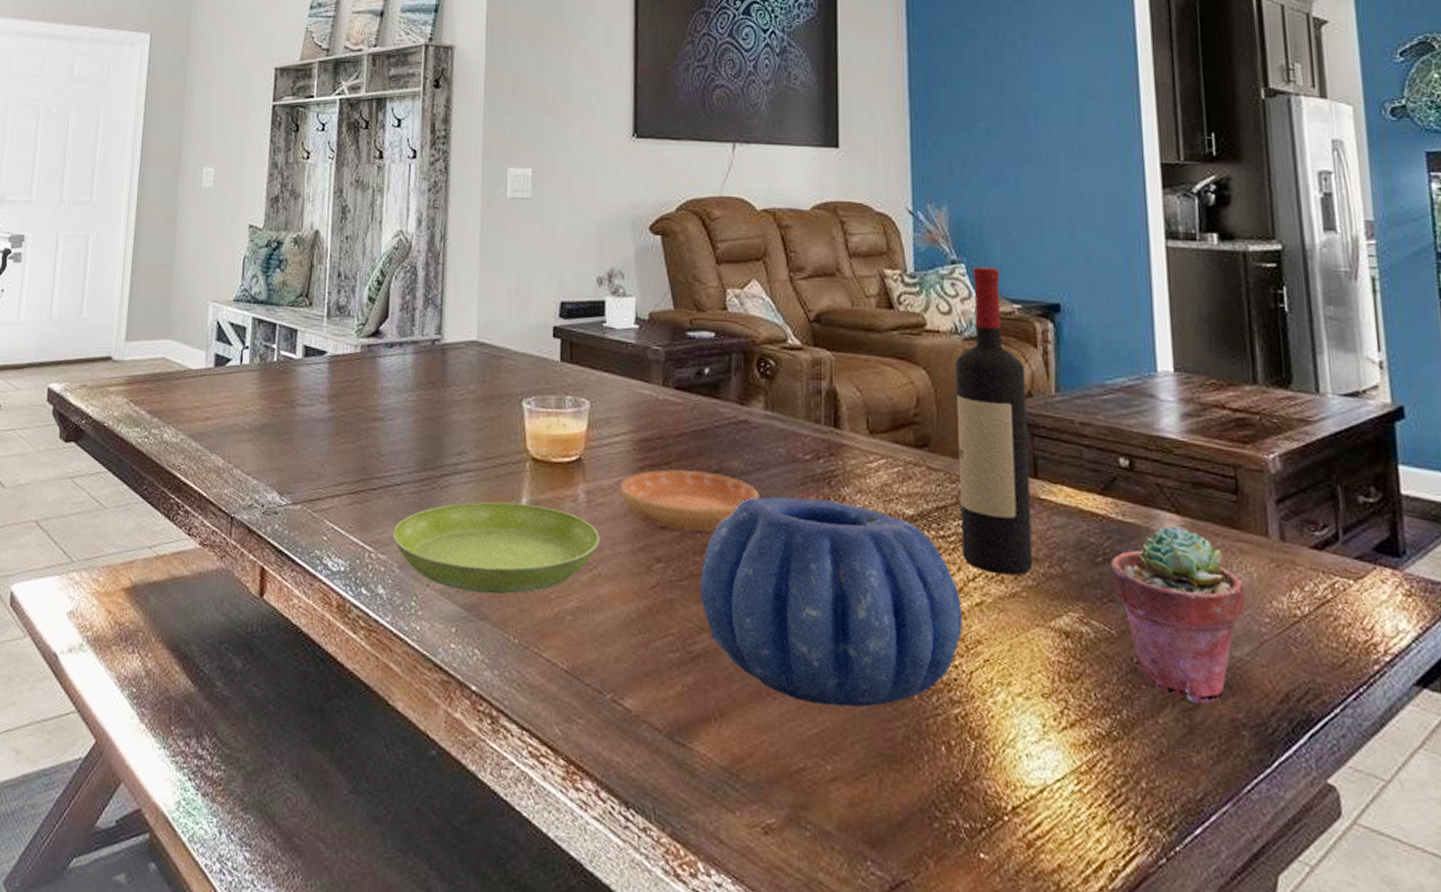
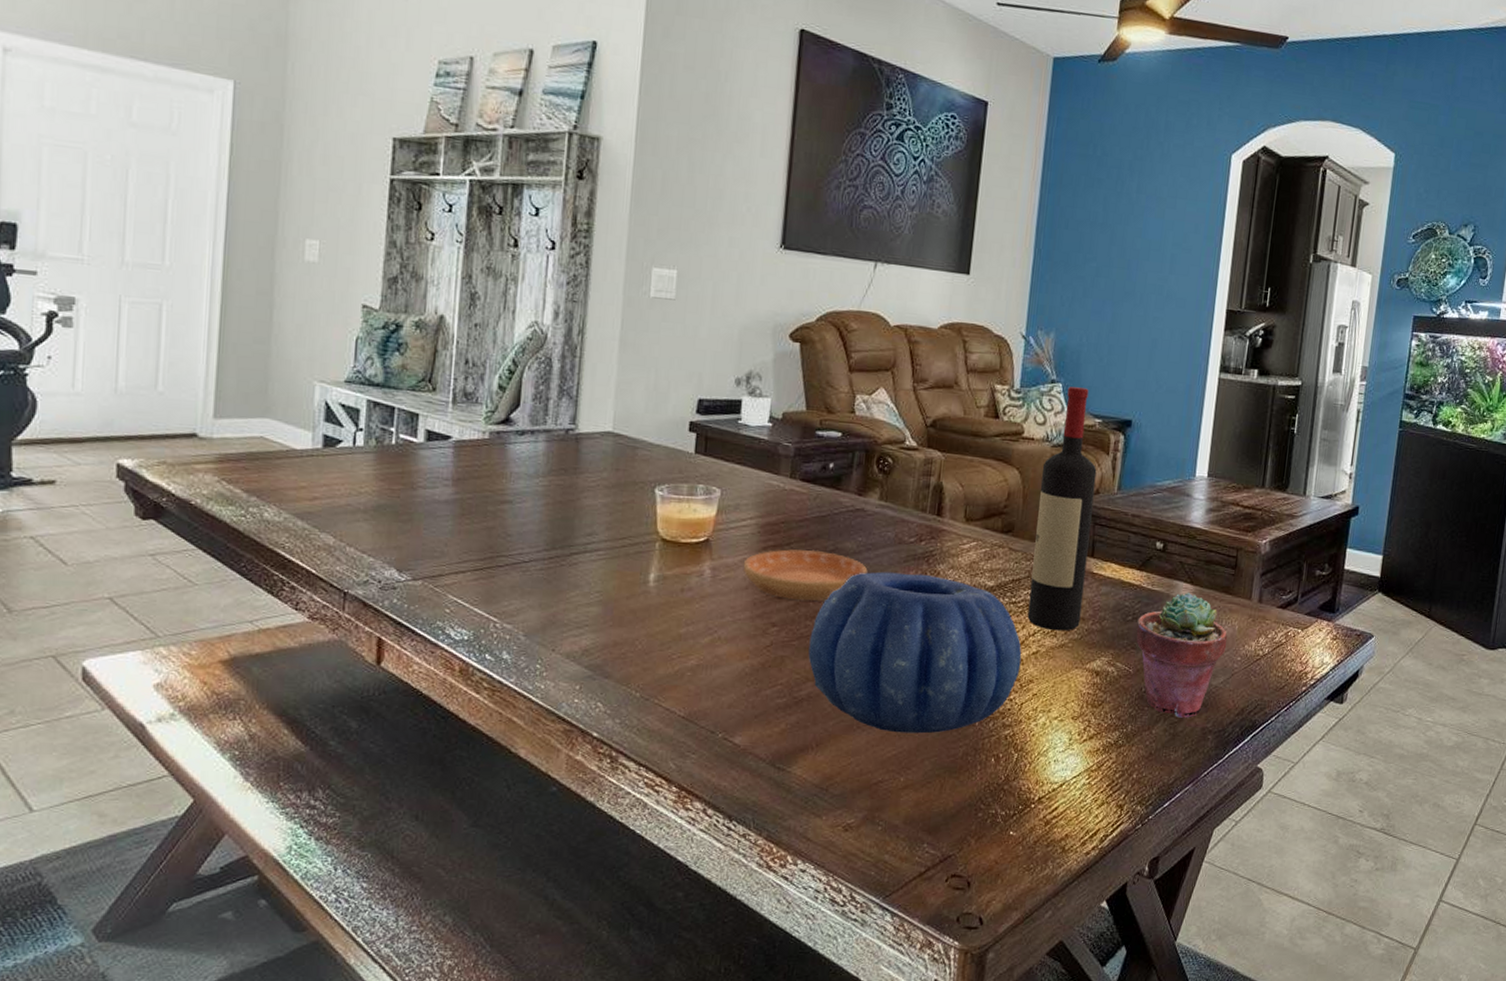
saucer: present [392,501,600,595] -> none [518,577,722,656]

